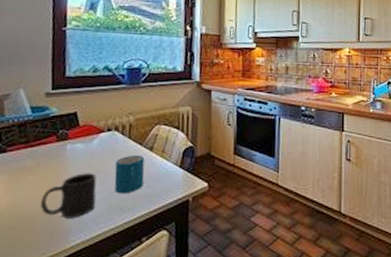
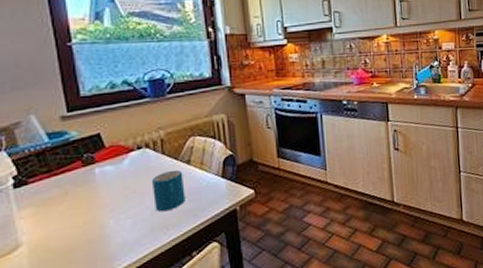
mug: present [40,173,97,219] -> none [76,194,137,244]

